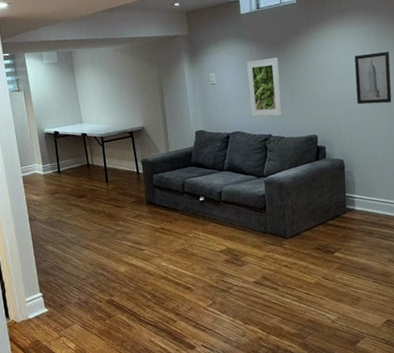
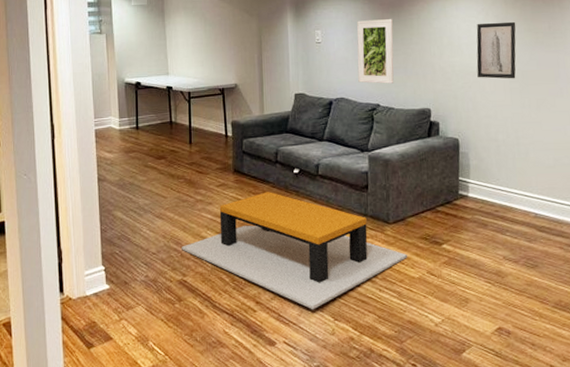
coffee table: none [107,219,305,317] -> present [182,192,408,310]

